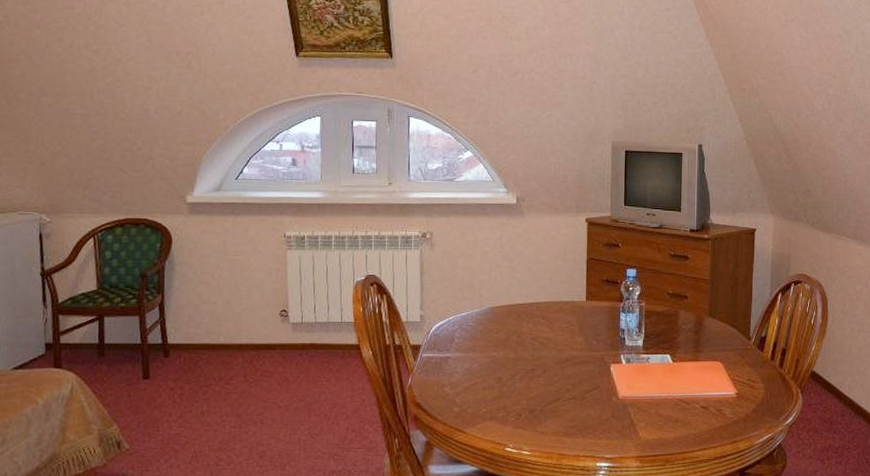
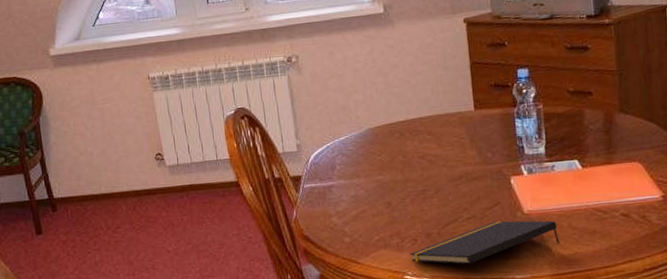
notepad: none [513,404,647,442] -> present [410,220,560,265]

